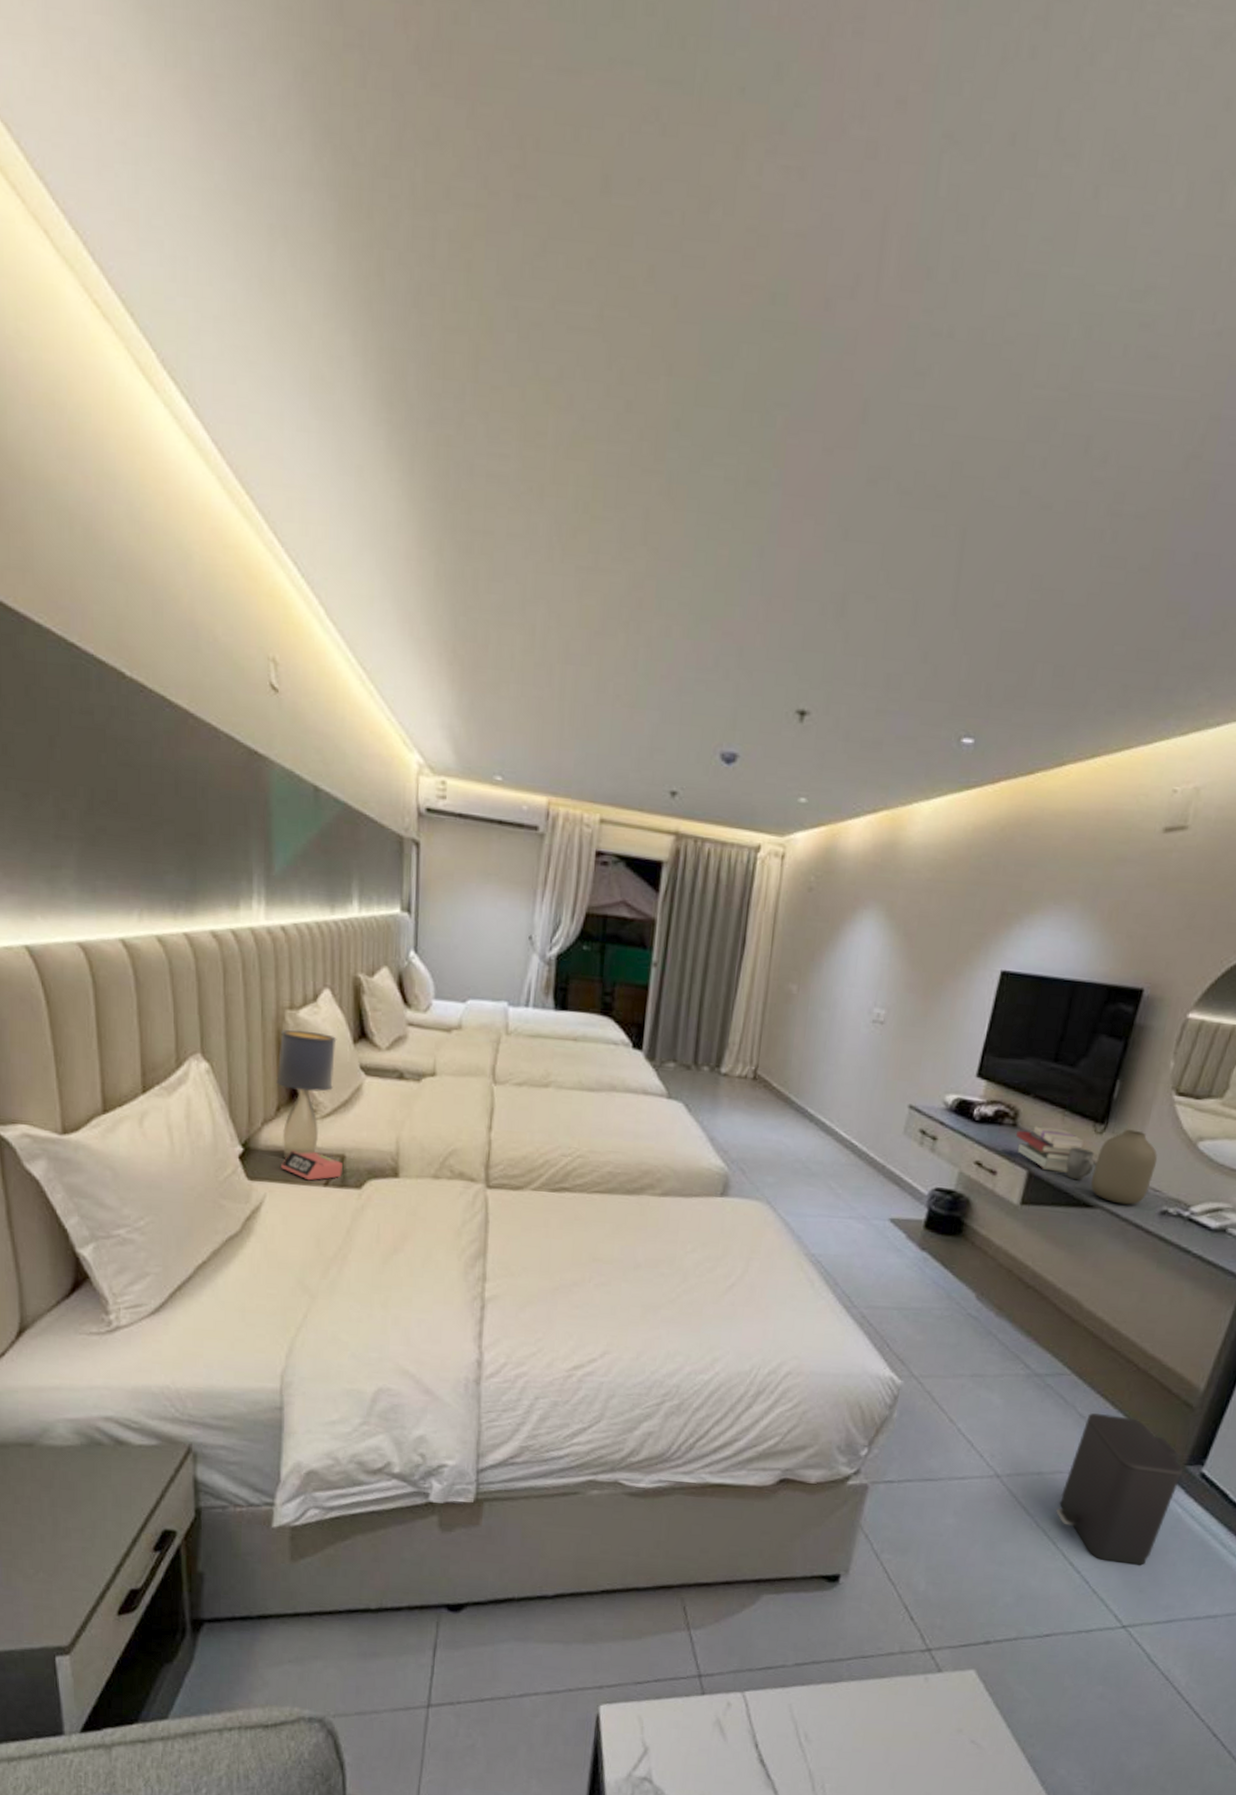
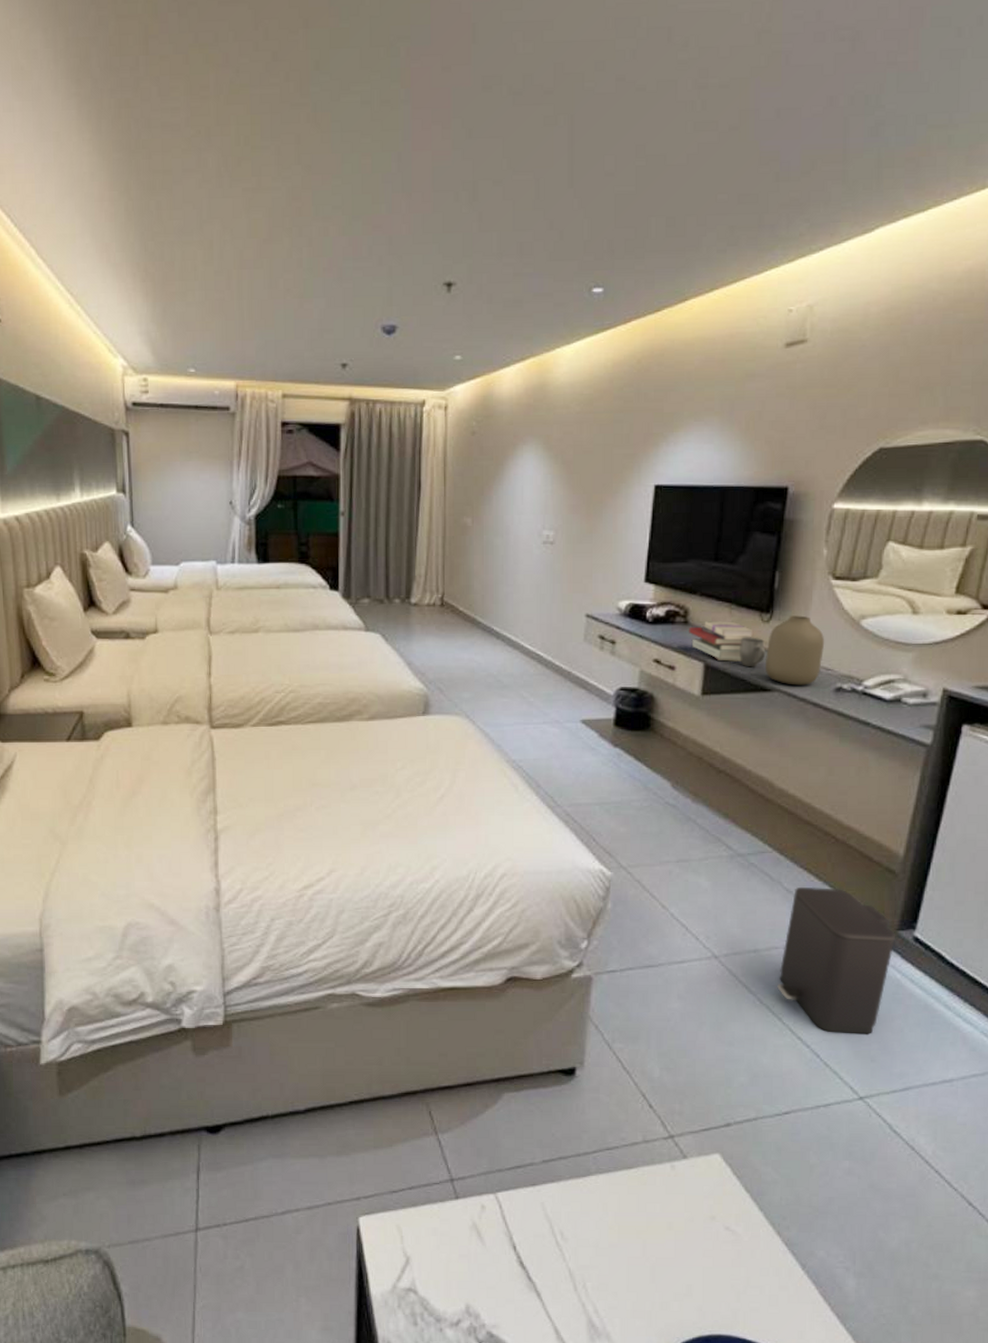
table lamp: present [276,1029,337,1159] -> none [19,605,70,720]
alarm clock: present [280,1150,342,1181] -> none [27,712,82,738]

